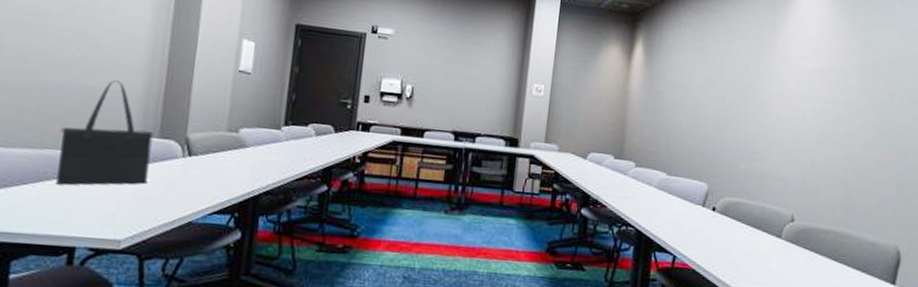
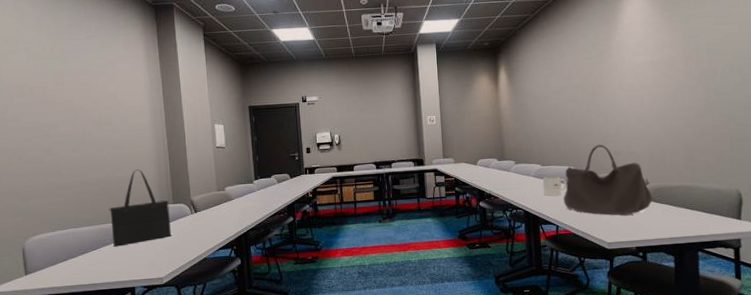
mug: none [664,189,695,218] -> present [542,175,567,197]
handbag: none [687,161,796,256] -> present [563,144,653,215]

